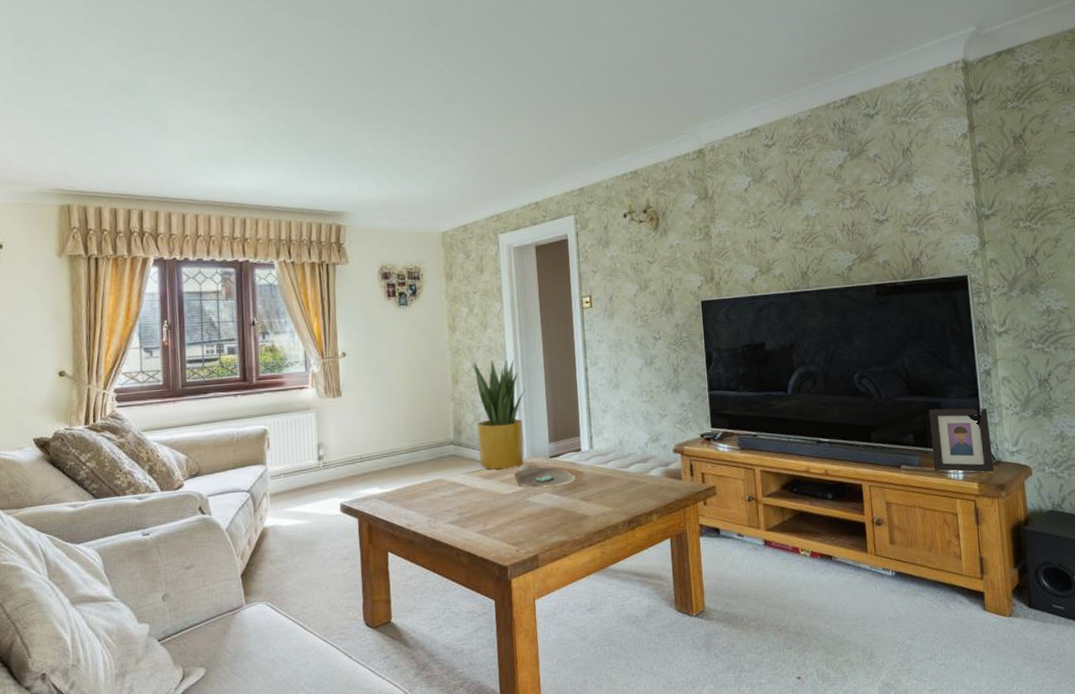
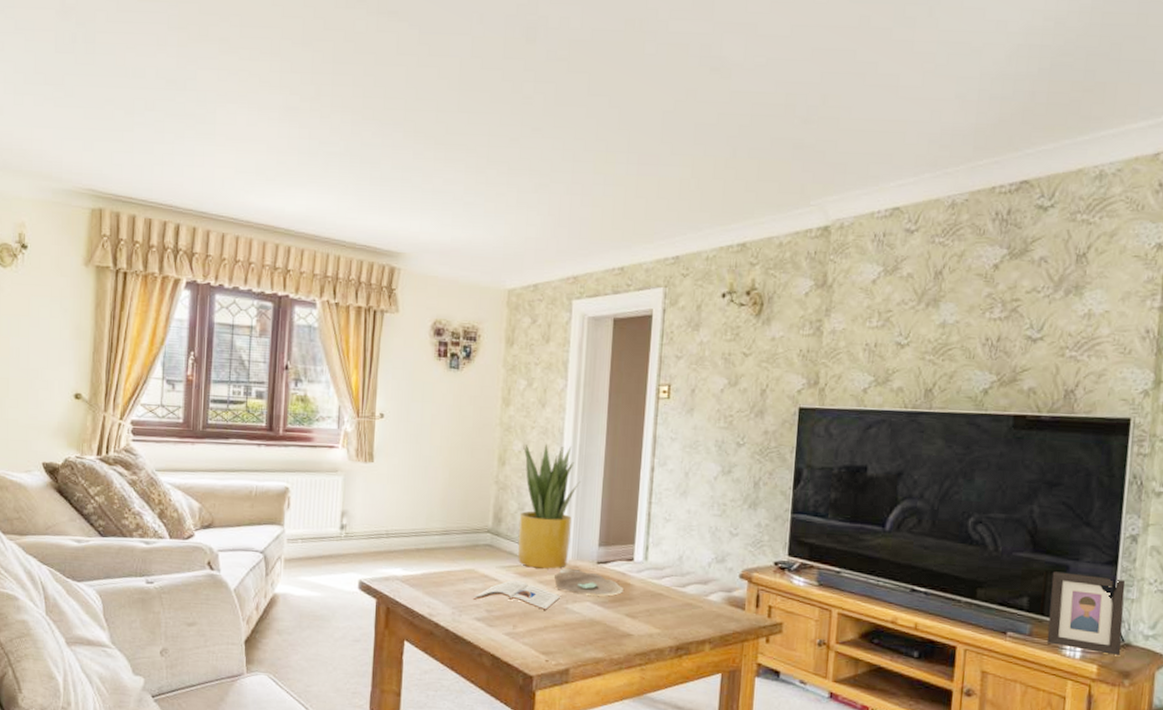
magazine: none [445,482,523,507] -> present [473,579,561,610]

